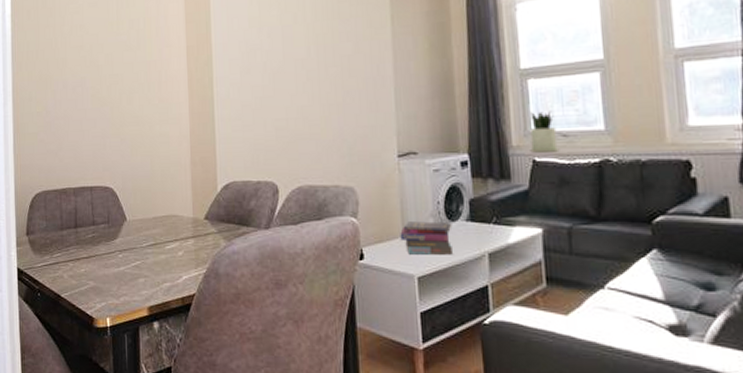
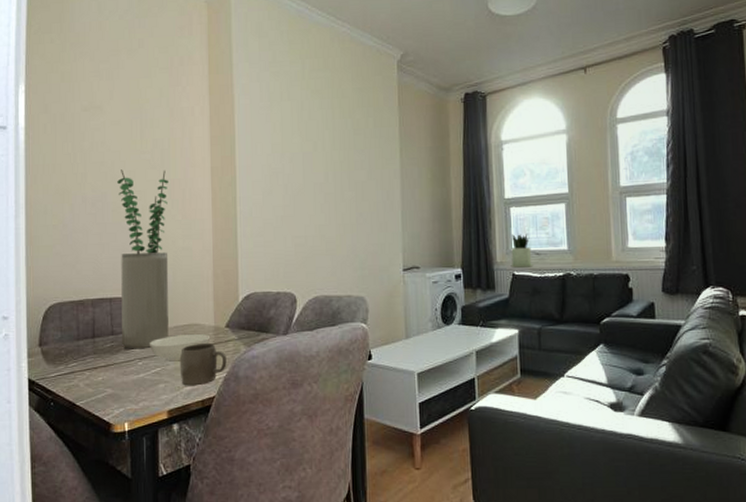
vase: none [96,51,148,241] -> present [117,169,169,350]
bowl: none [128,225,190,255] -> present [149,333,211,362]
mug: none [158,236,206,282] -> present [179,343,227,386]
books: present [400,221,453,255] -> none [403,325,447,354]

